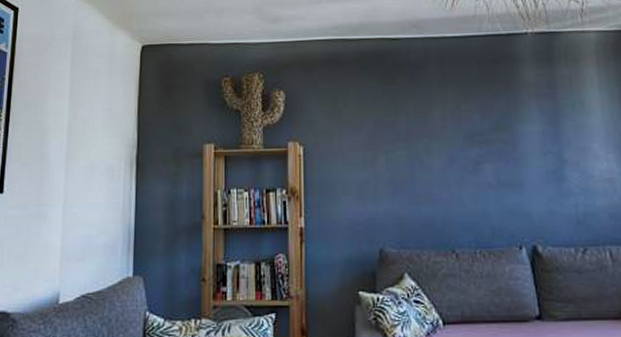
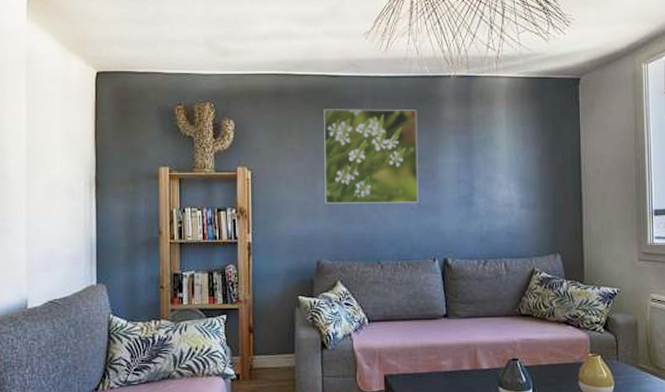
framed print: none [383,72,498,182] -> present [324,109,419,204]

